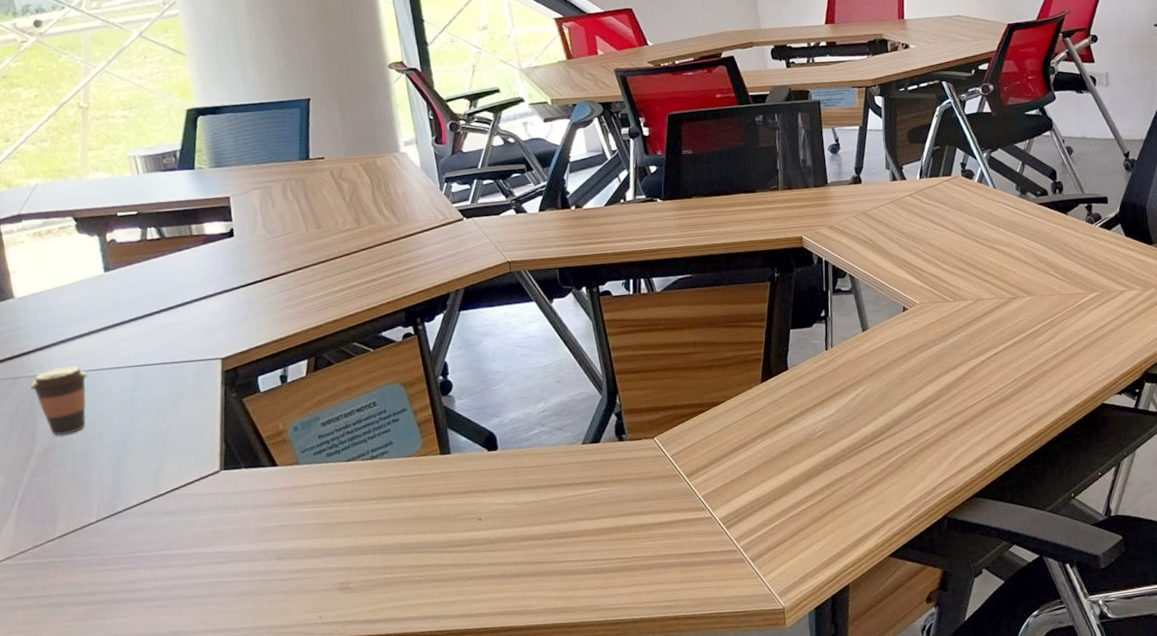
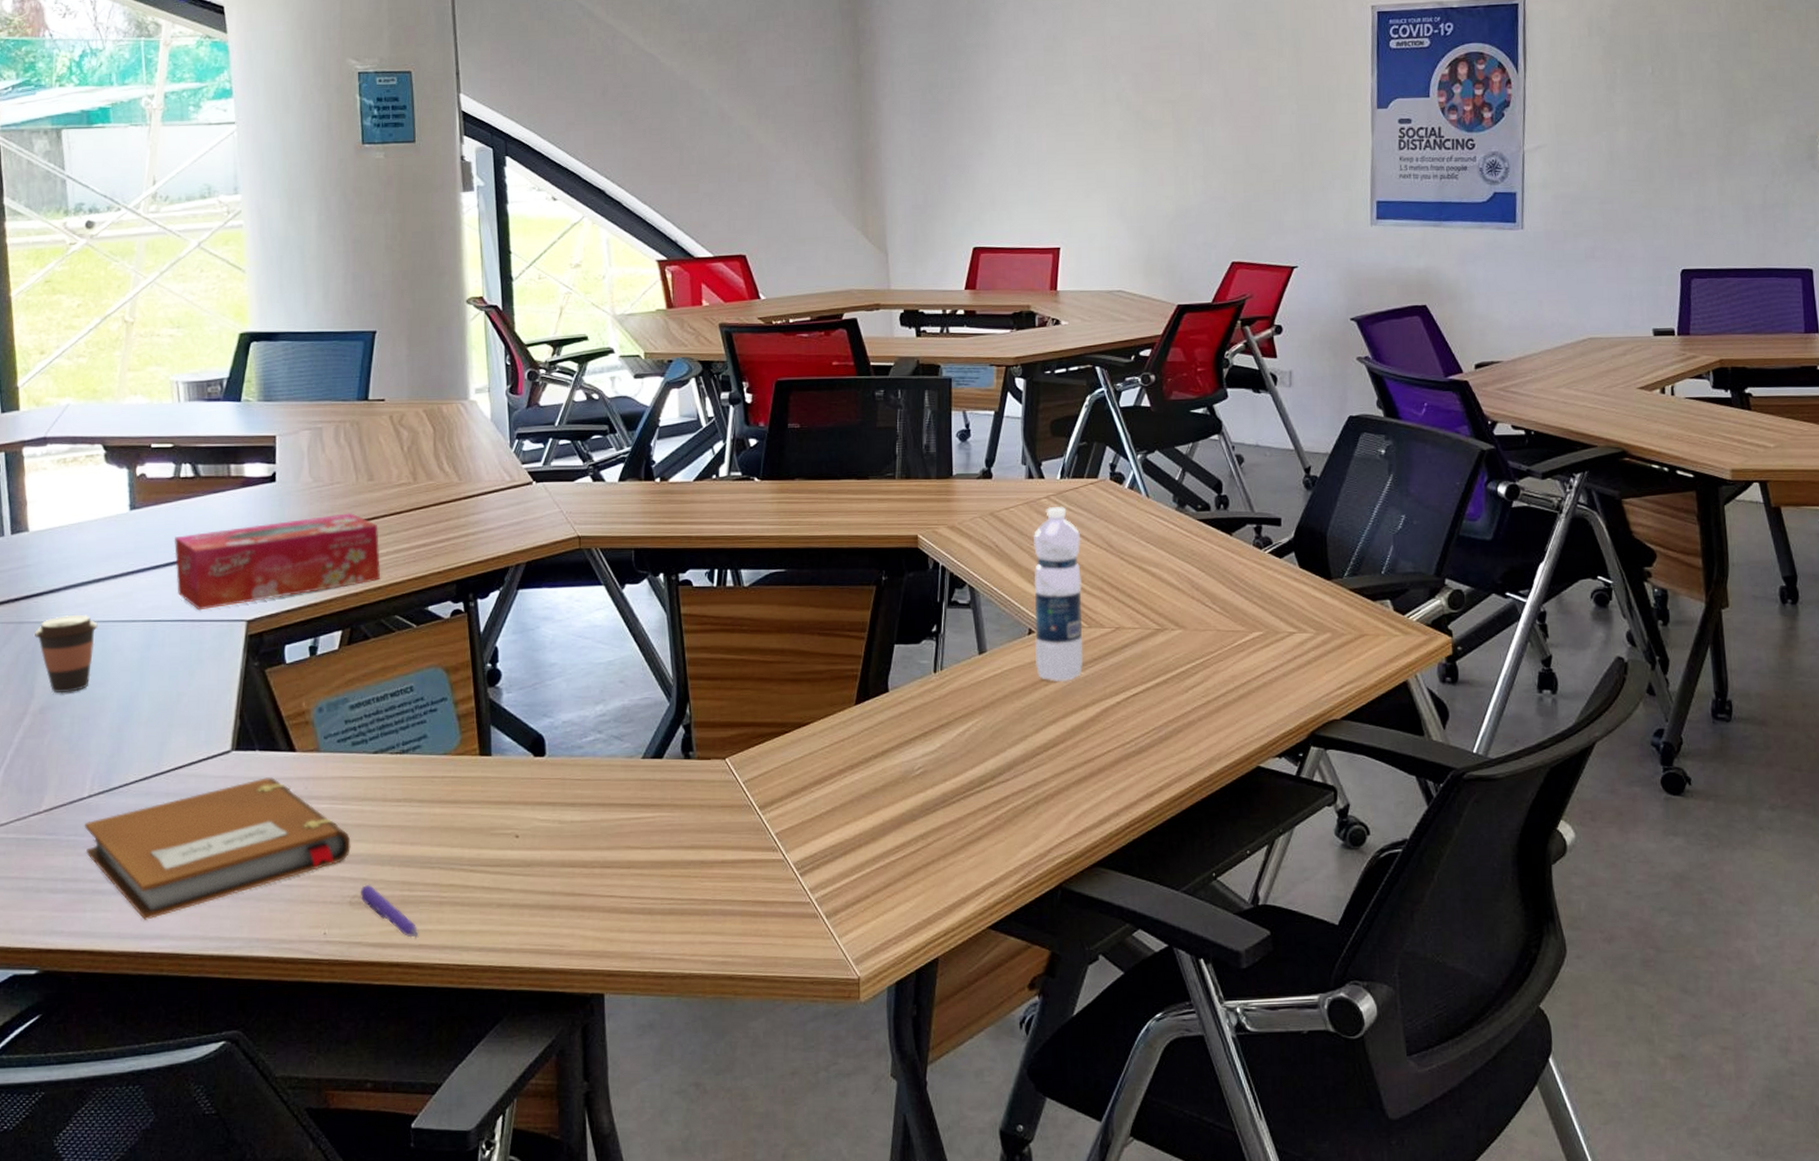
notebook: none [96,490,336,621] -> present [85,777,351,920]
tissue box: none [147,258,337,354] -> present [173,513,381,611]
pen: none [347,571,403,613] -> present [360,884,419,938]
water bottle: none [900,201,951,349] -> present [1032,506,1083,682]

